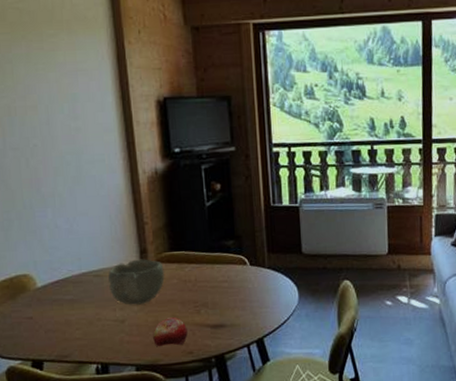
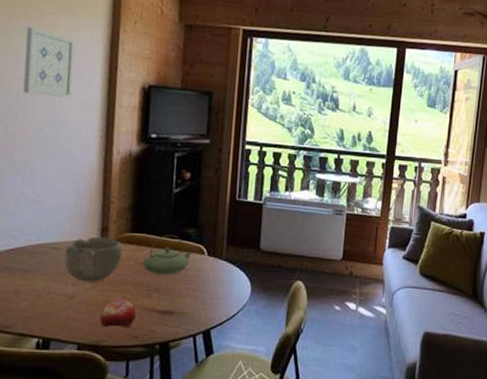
wall art: none [29,52,87,123] -> present [23,27,75,98]
teapot: none [185,248,235,289] -> present [142,234,194,274]

